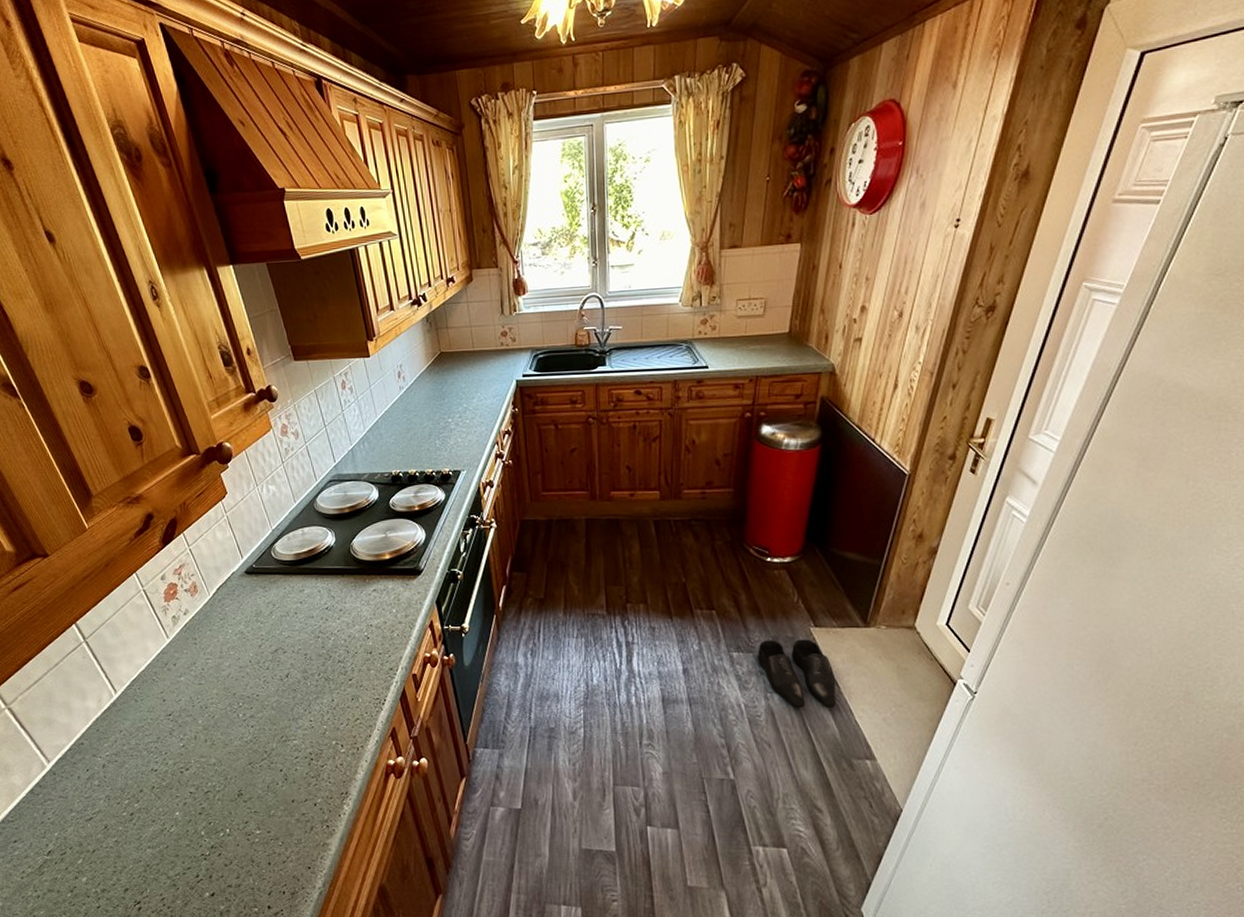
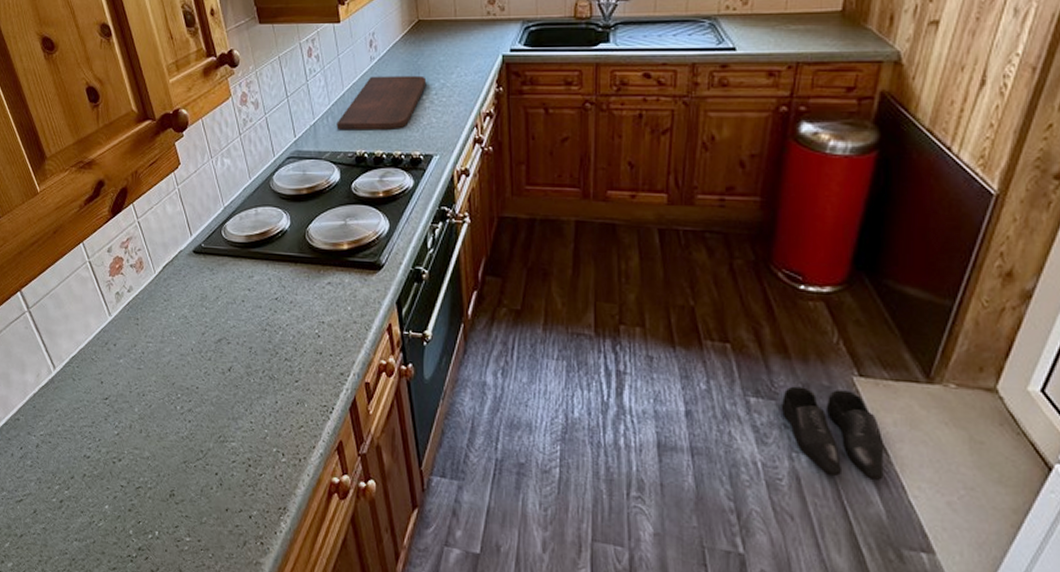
cutting board: none [372,401,451,454] -> present [336,75,427,130]

